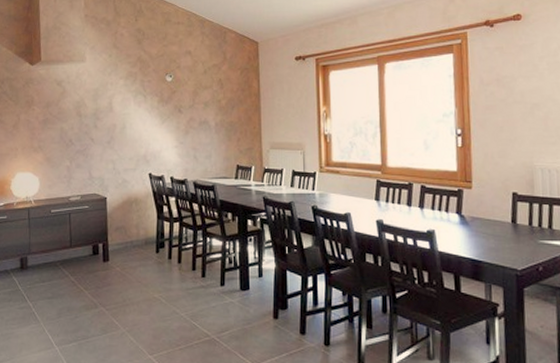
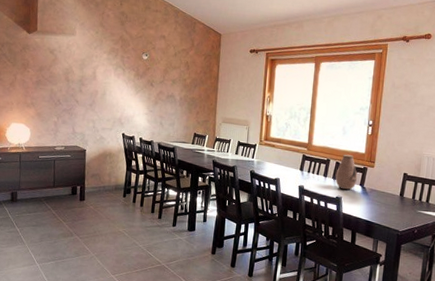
vase: none [422,174,452,220] -> present [335,154,358,190]

